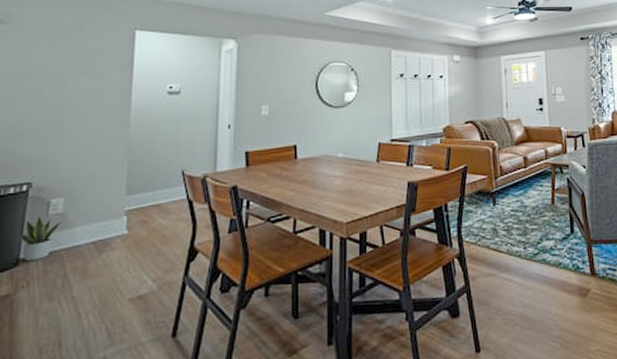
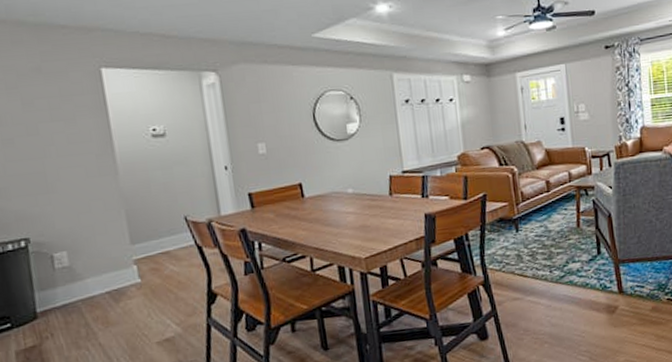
potted plant: present [19,215,62,262] -> none [31,269,71,314]

